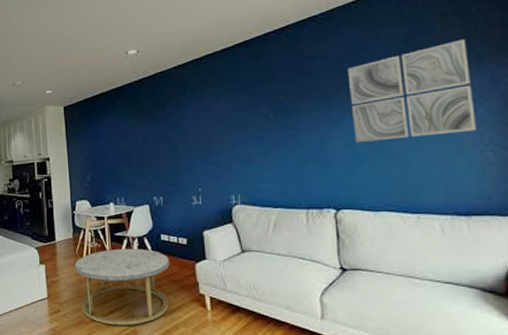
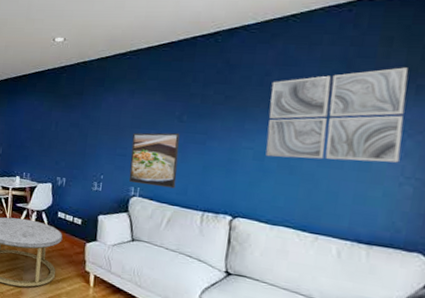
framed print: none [224,132,275,191] -> present [128,132,180,189]

